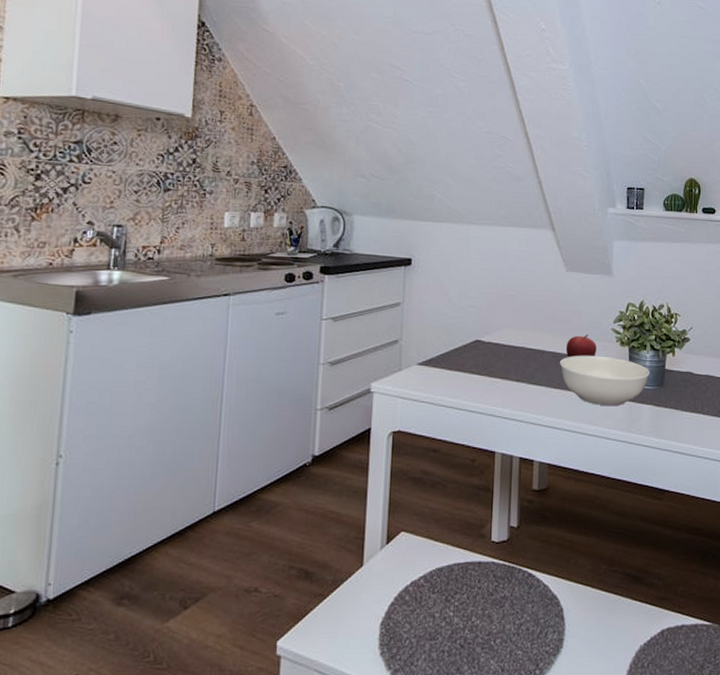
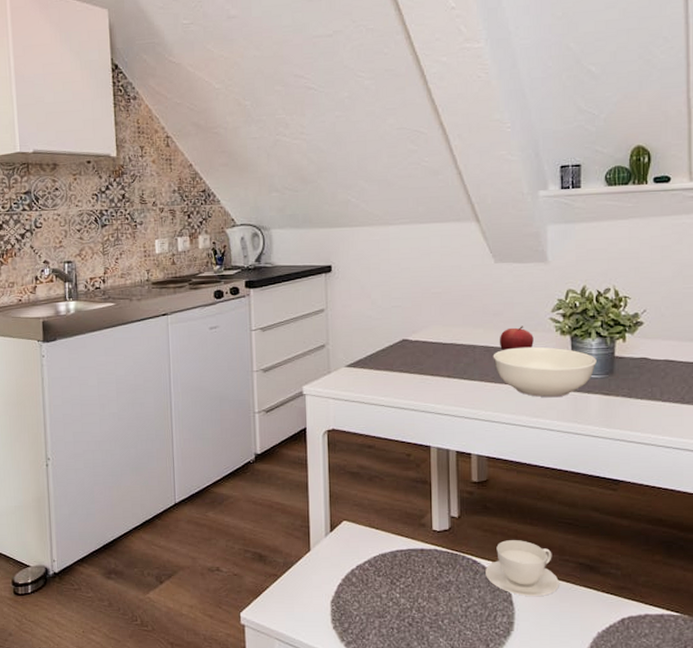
teacup: none [540,551,608,610] -> present [485,540,559,596]

